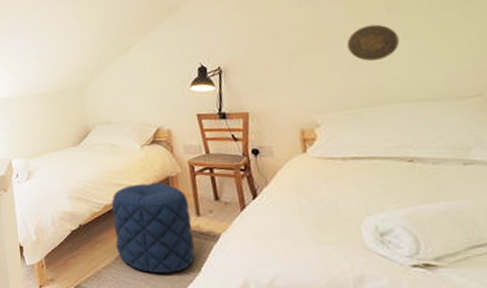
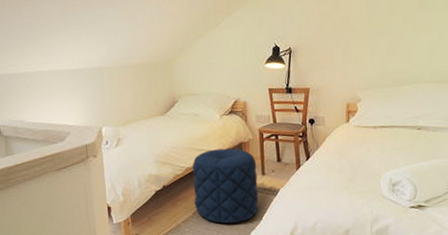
decorative plate: present [346,24,400,62] -> none [387,19,424,49]

